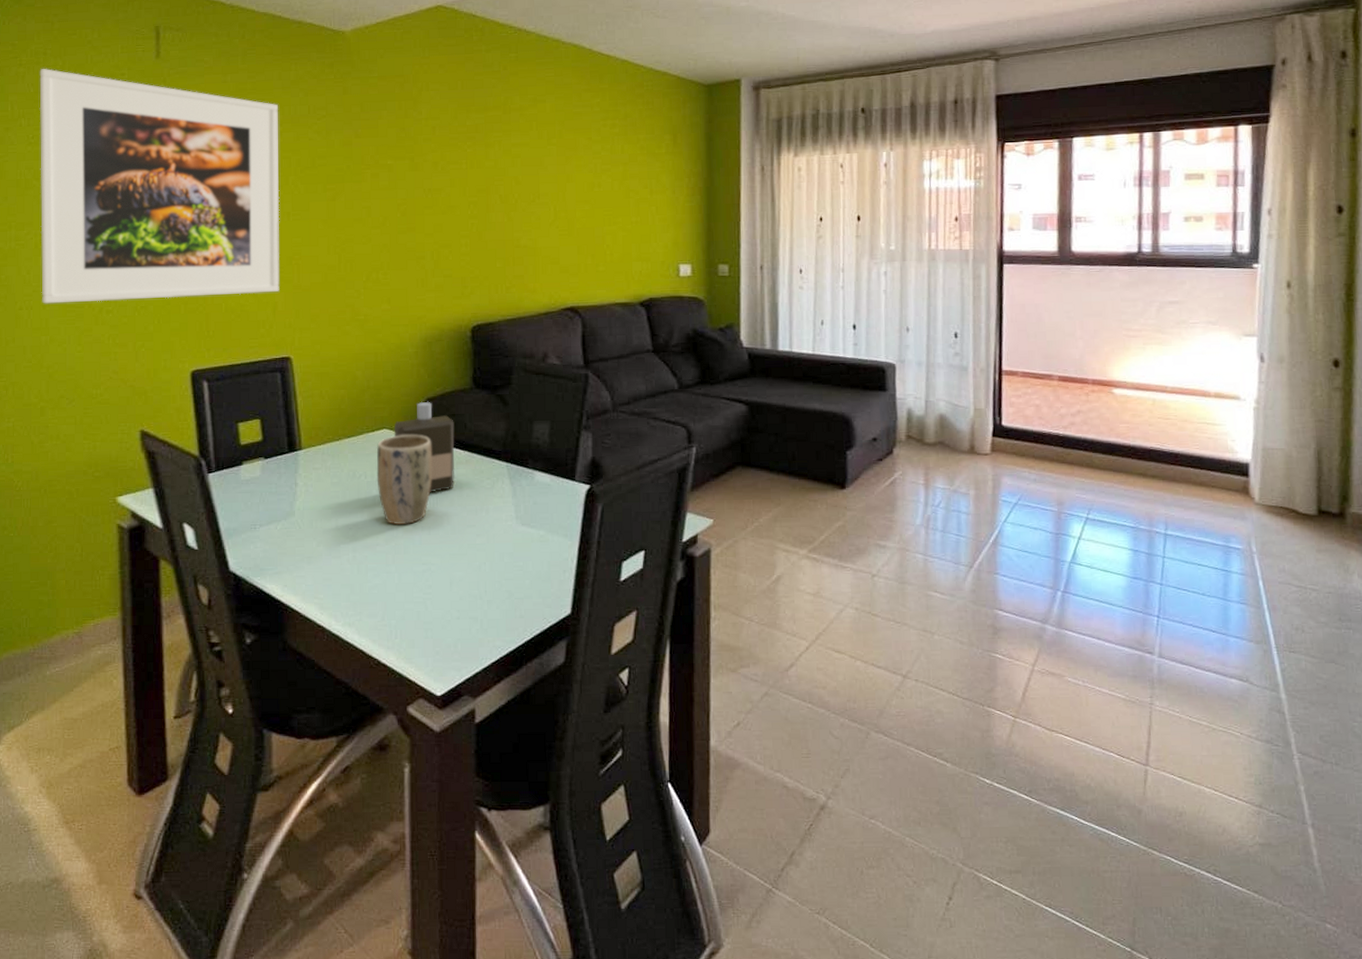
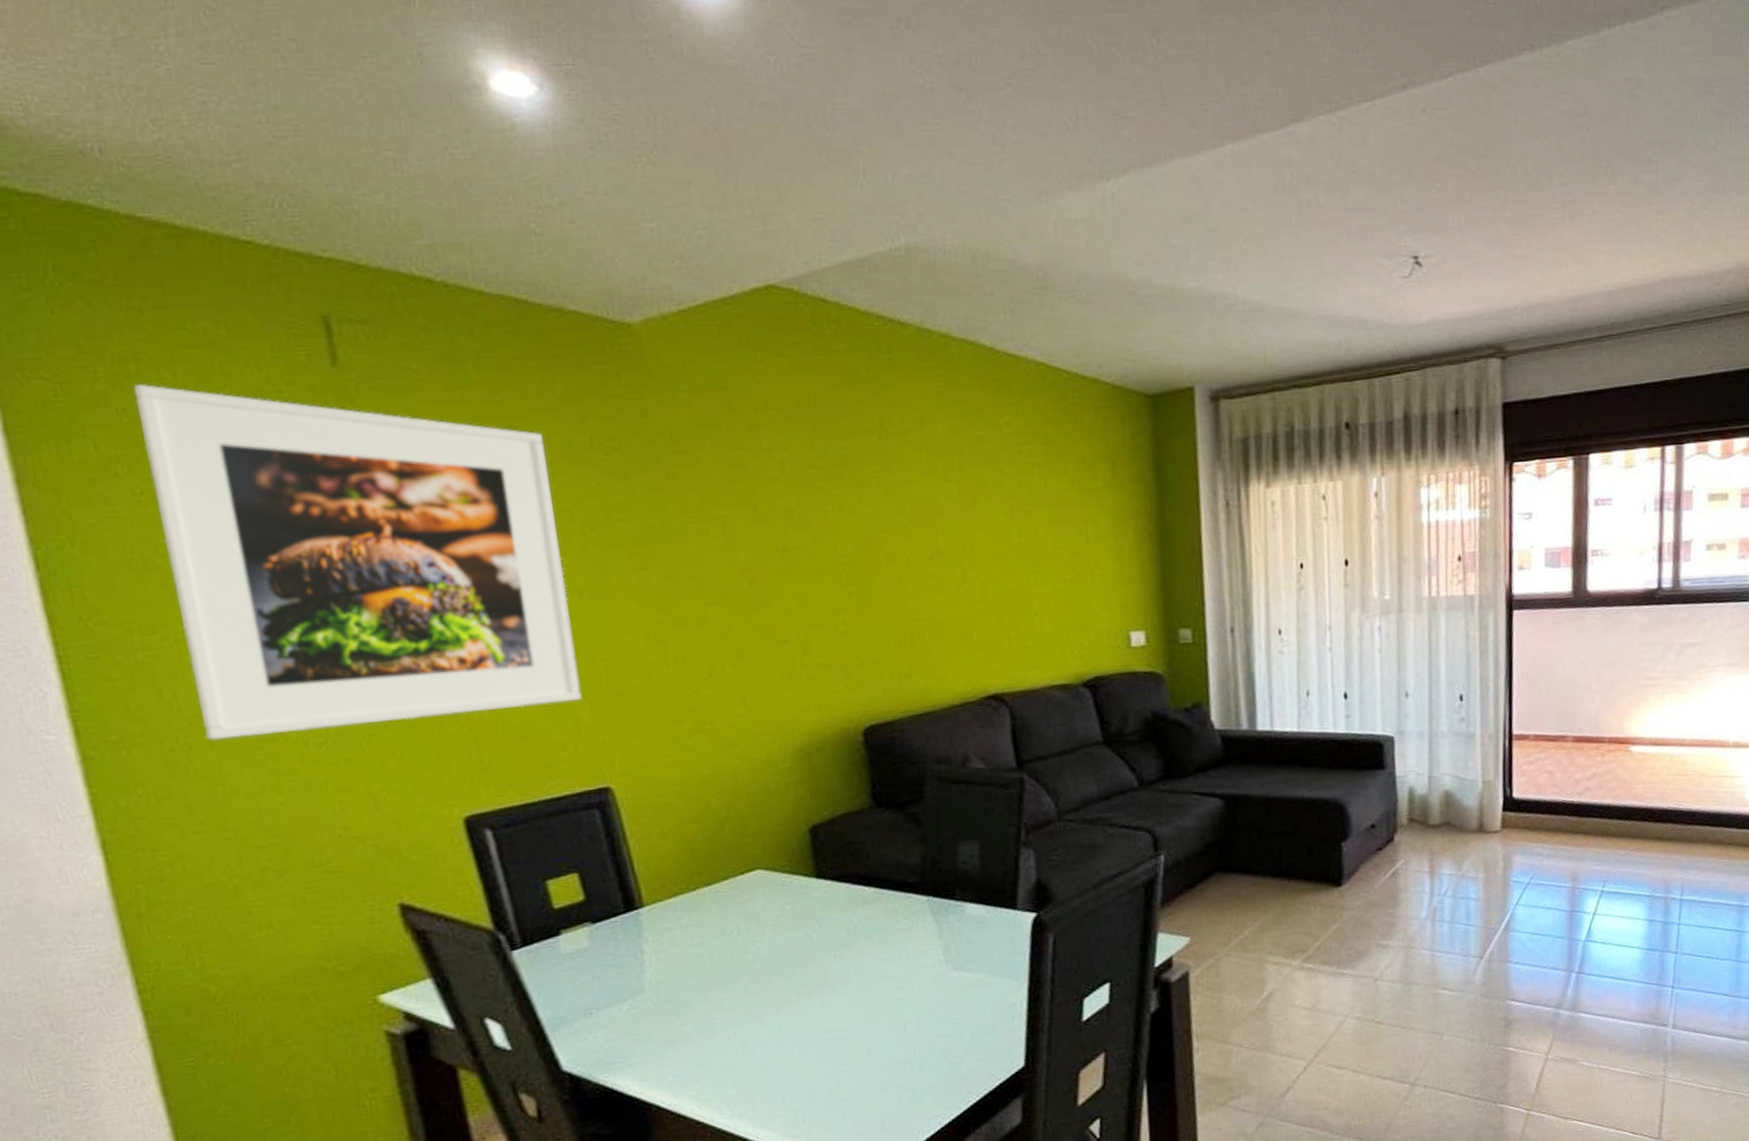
plant pot: present [376,435,432,526] -> none [749,872,831,988]
bottle: present [394,401,455,493] -> none [770,829,861,944]

